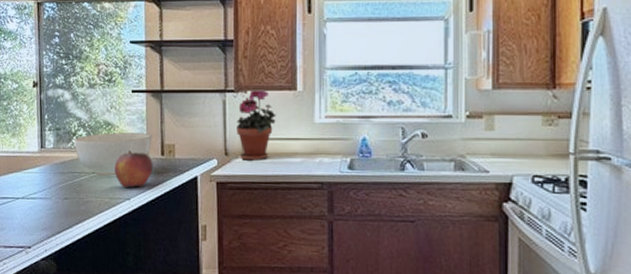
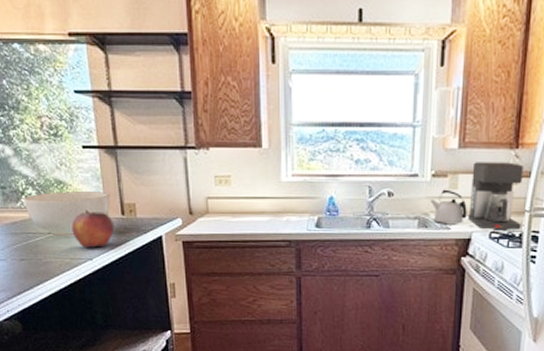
potted plant: present [236,88,276,161] -> none [200,145,241,220]
kettle: none [465,130,506,168] -> present [429,189,467,225]
coffee maker: none [507,103,566,175] -> present [468,162,524,231]

